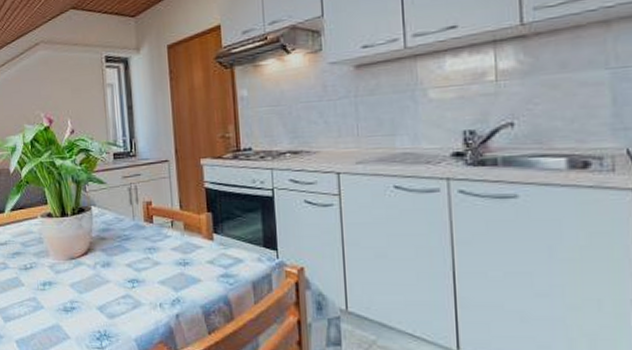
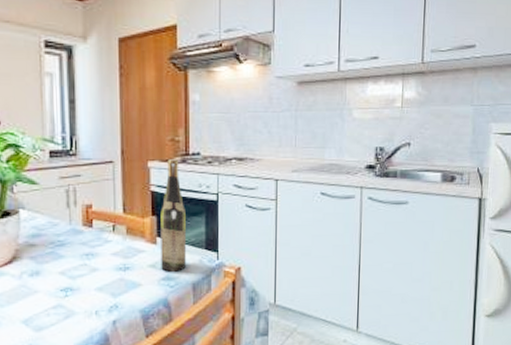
wine bottle: none [215,156,244,269] -> present [161,159,186,272]

